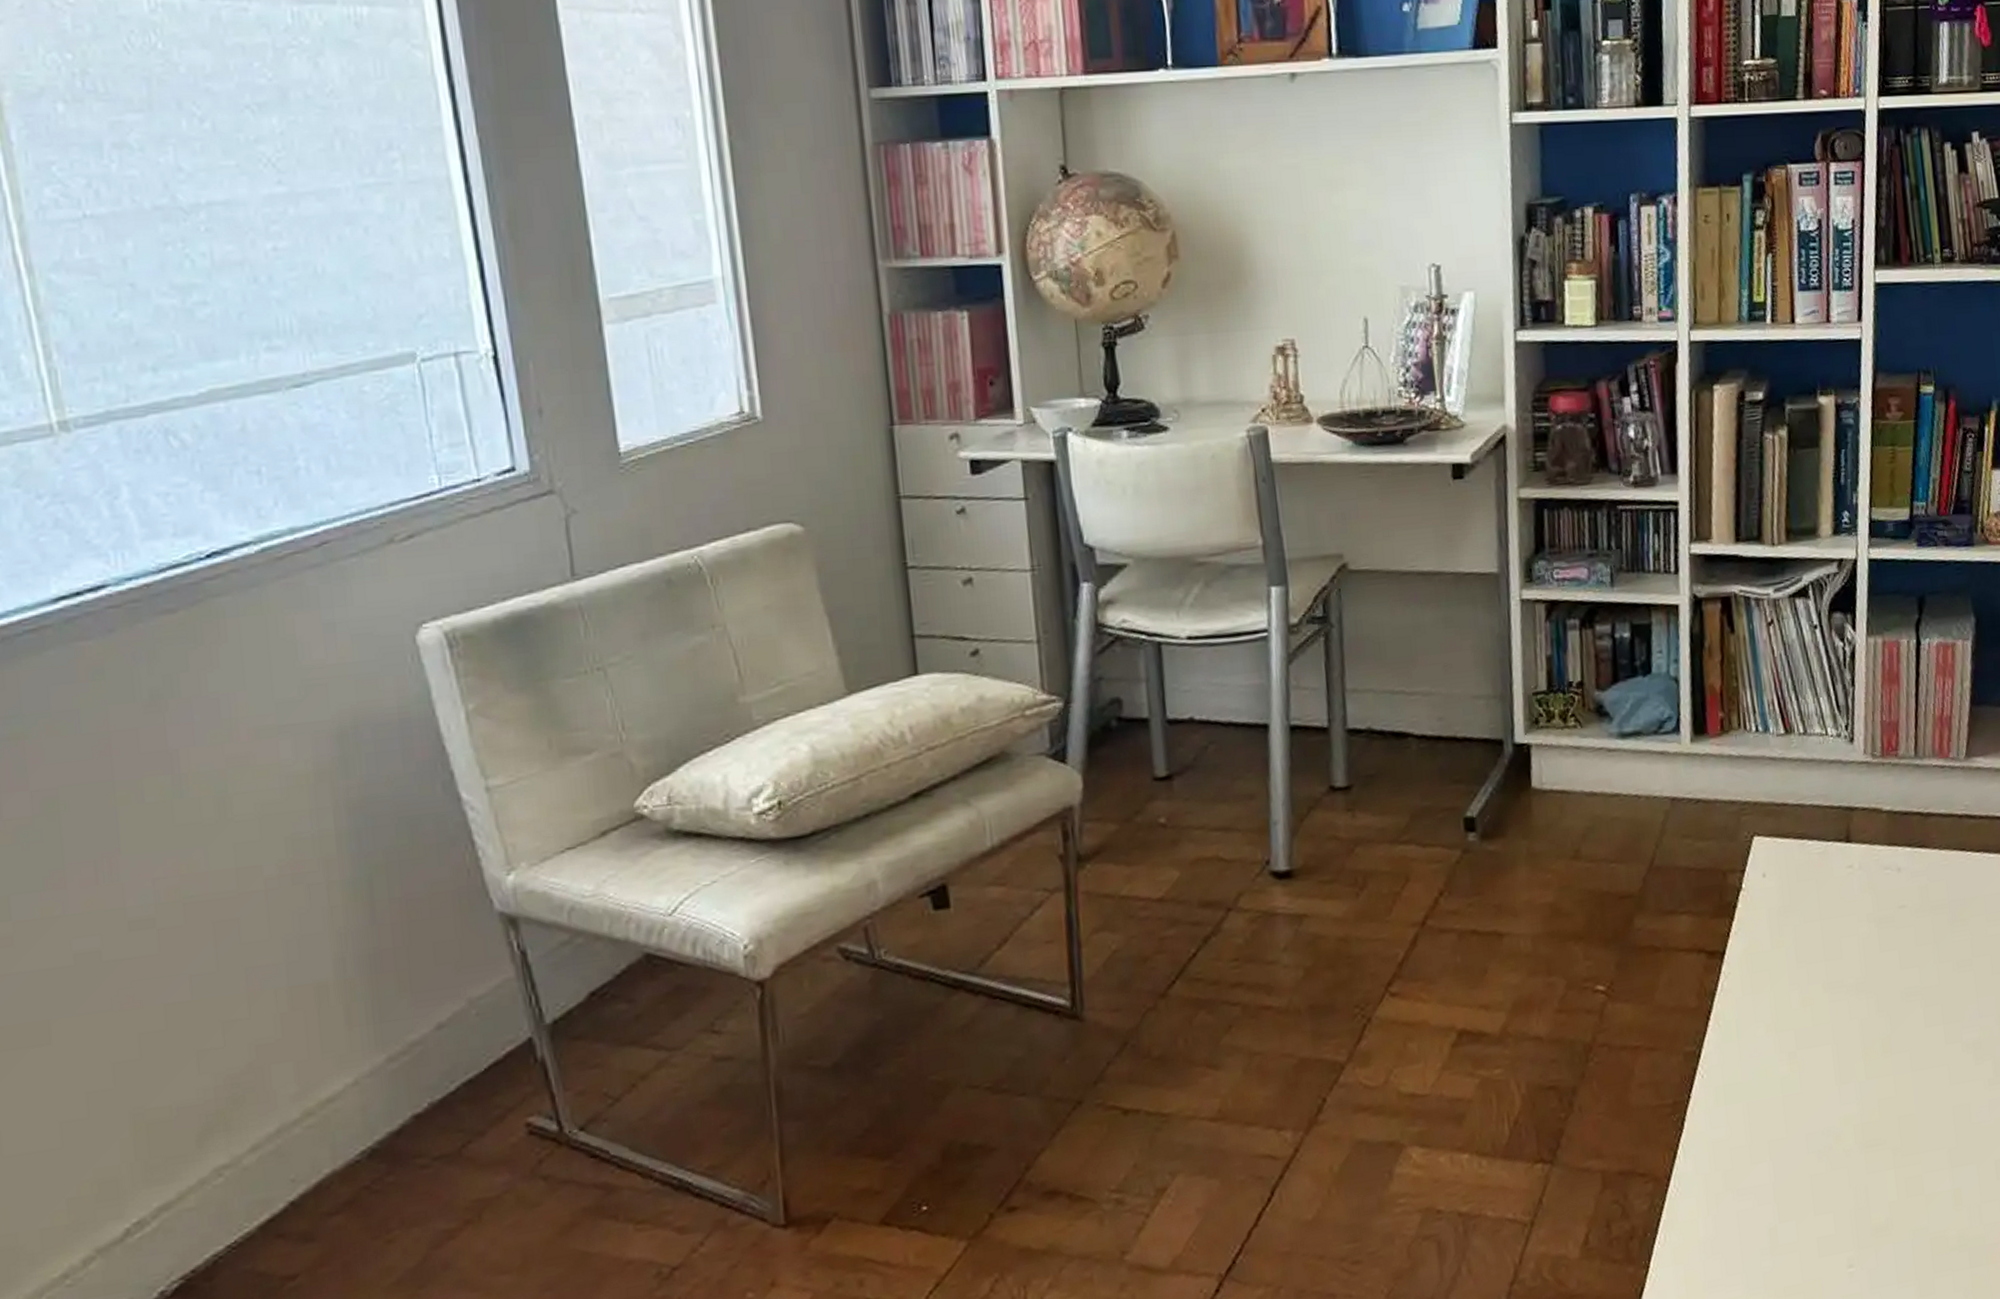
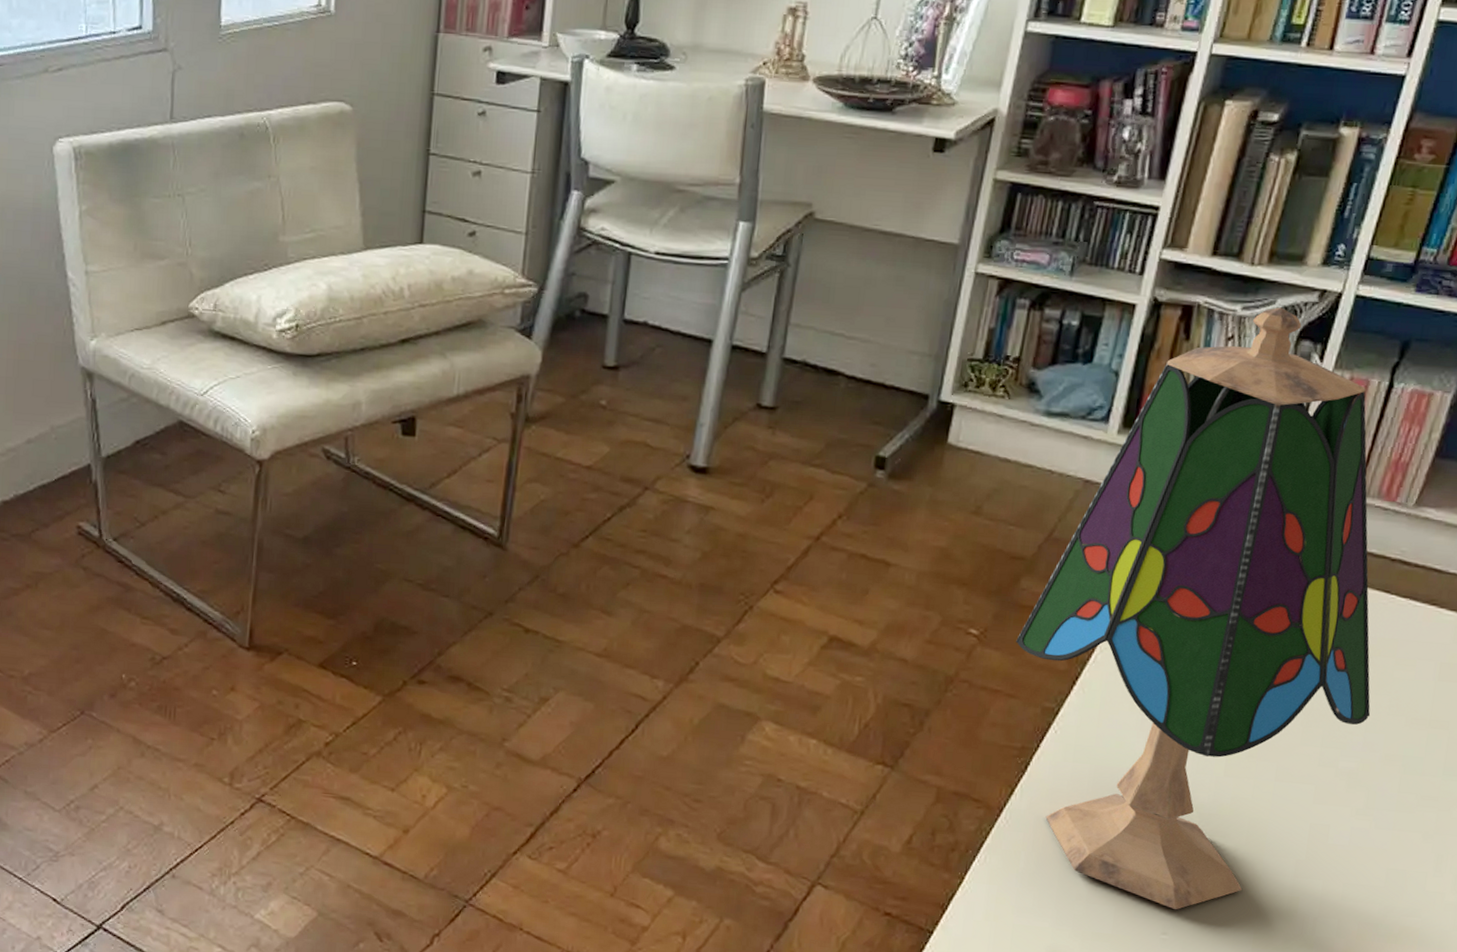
table lamp: none [1643,583,1978,1238] -> present [1016,307,1371,910]

